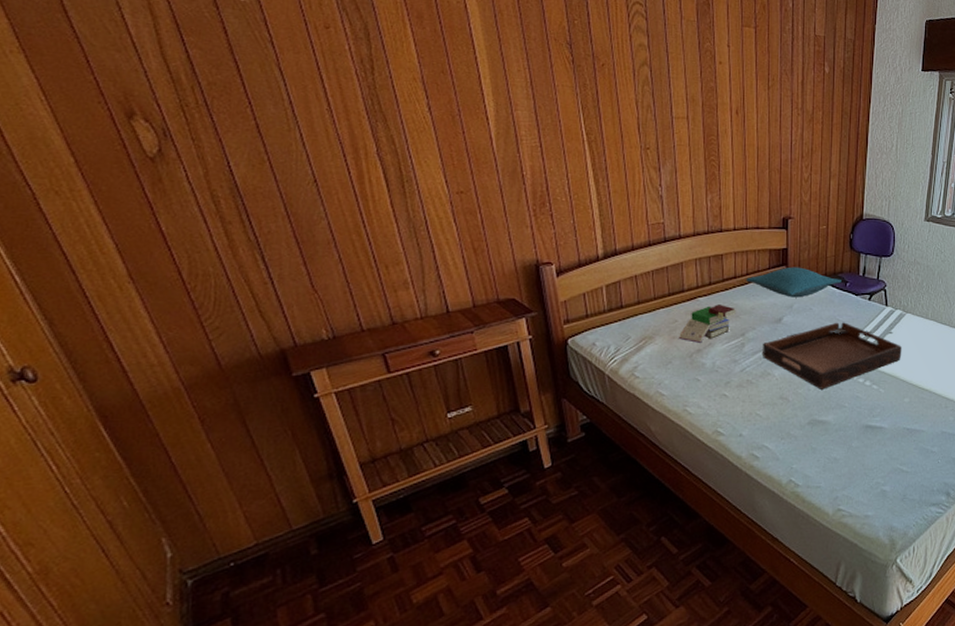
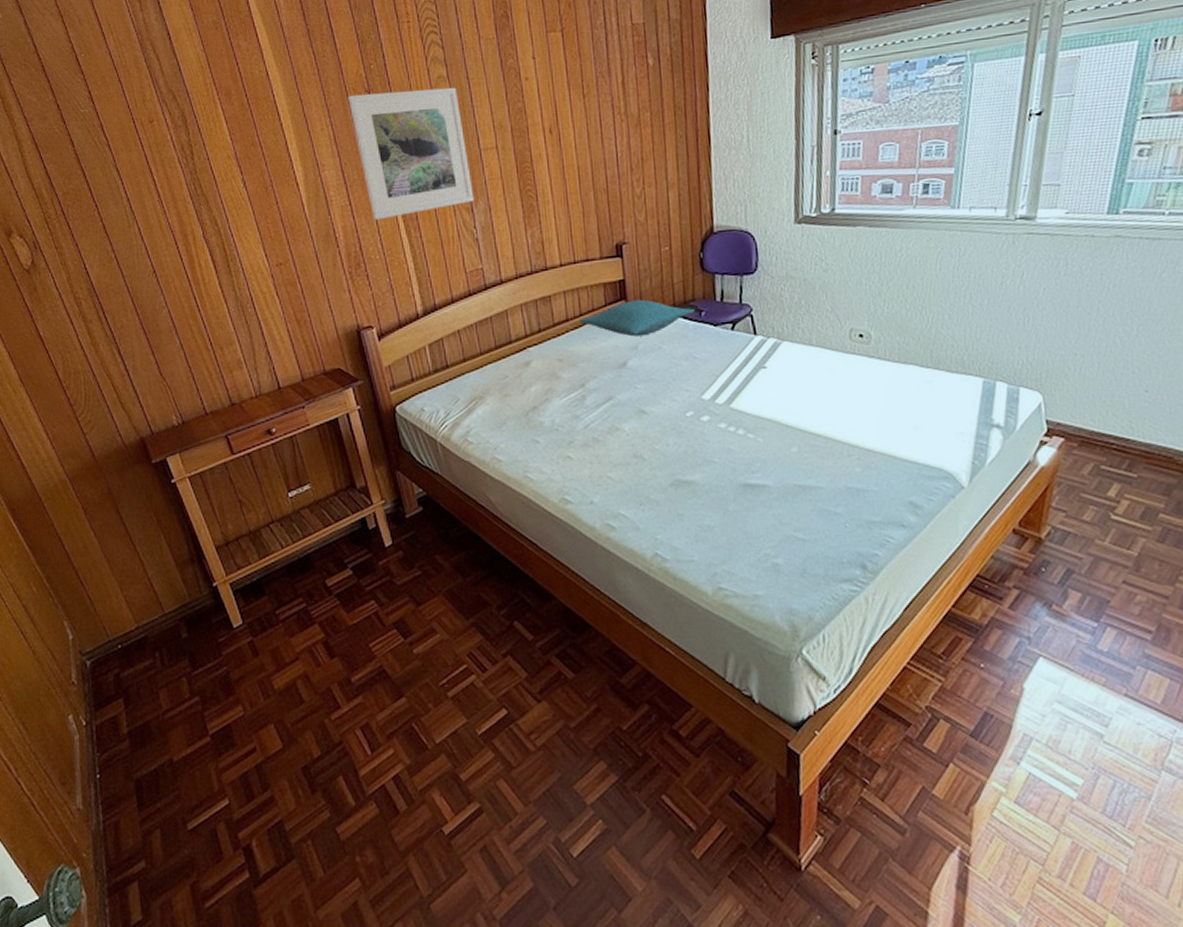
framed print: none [548,44,662,165] -> present [348,87,474,221]
book: present [679,304,736,343] -> none [511,353,572,399]
serving tray: present [763,322,902,389] -> none [607,360,782,443]

